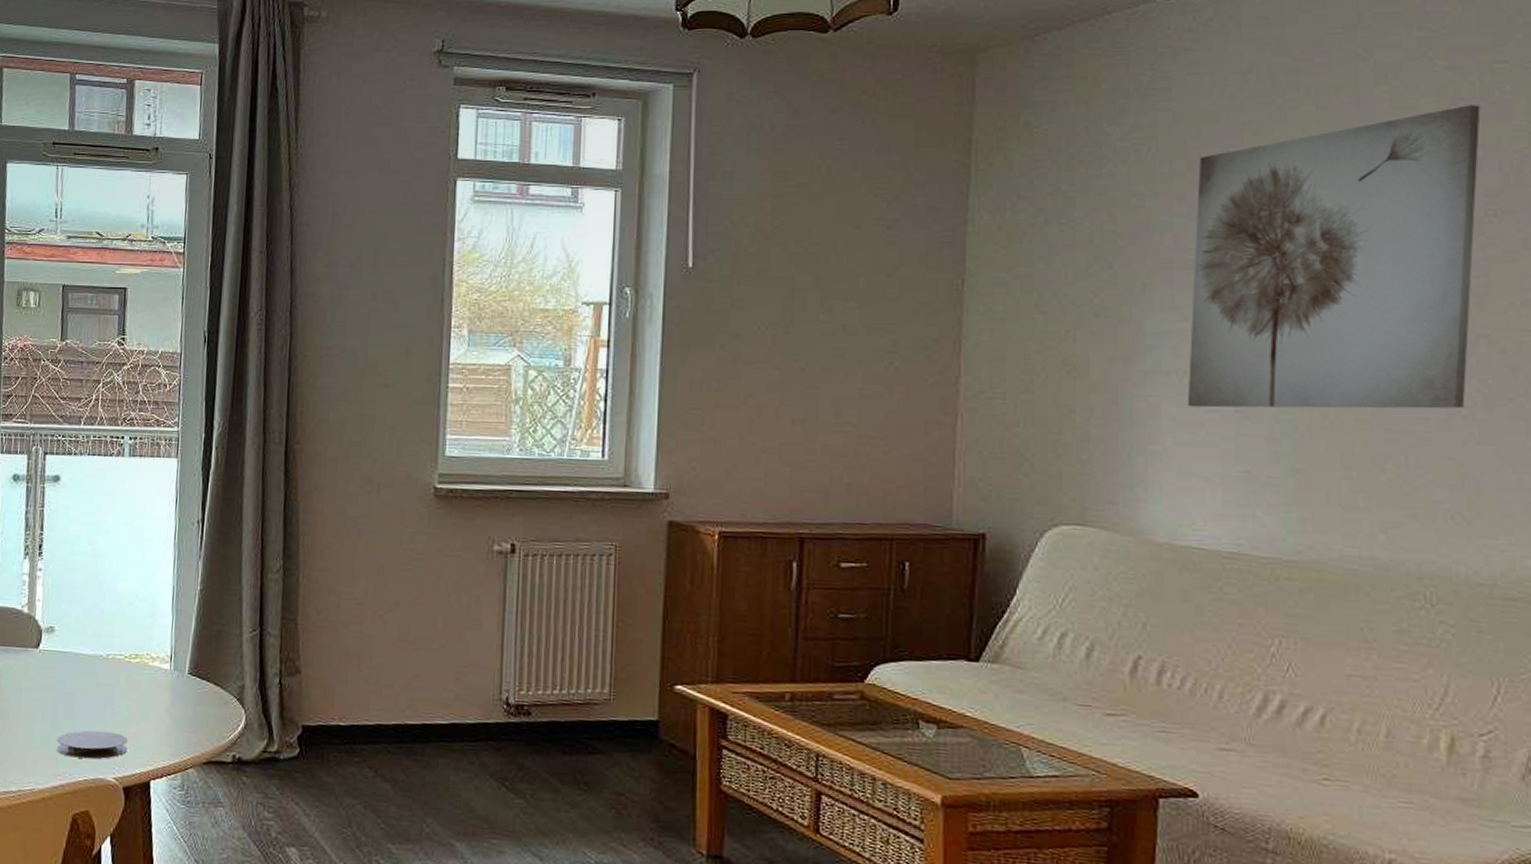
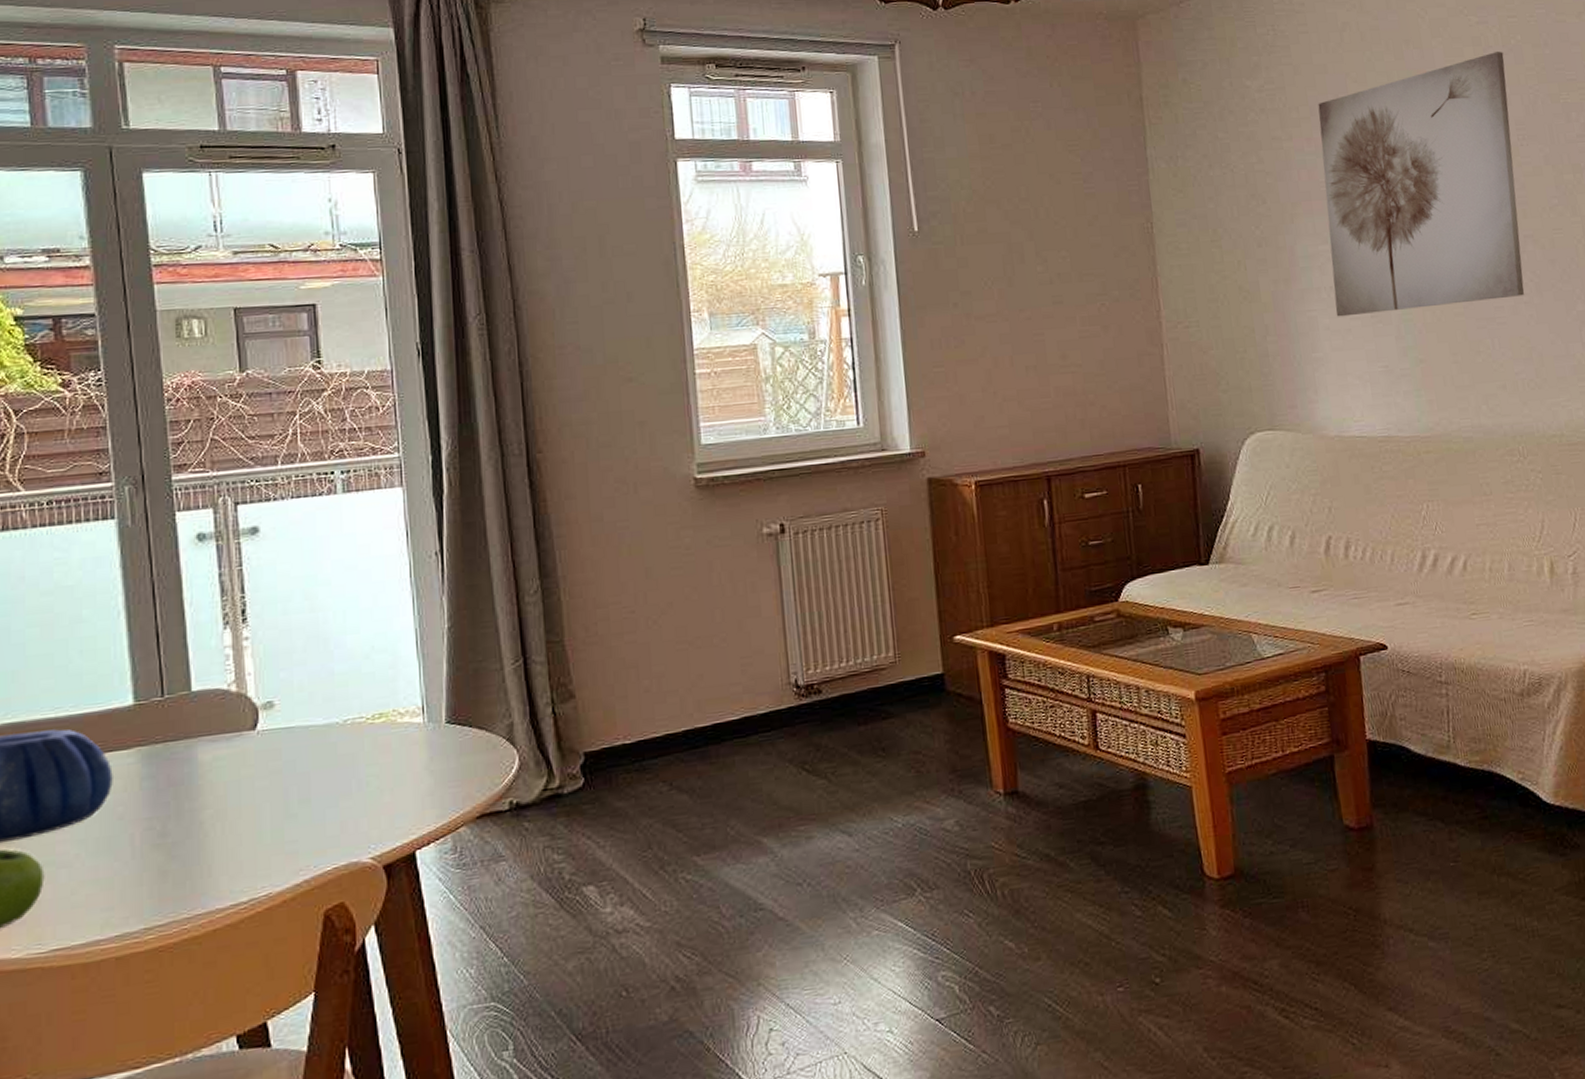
coaster: present [56,730,128,759] -> none [293,806,383,847]

